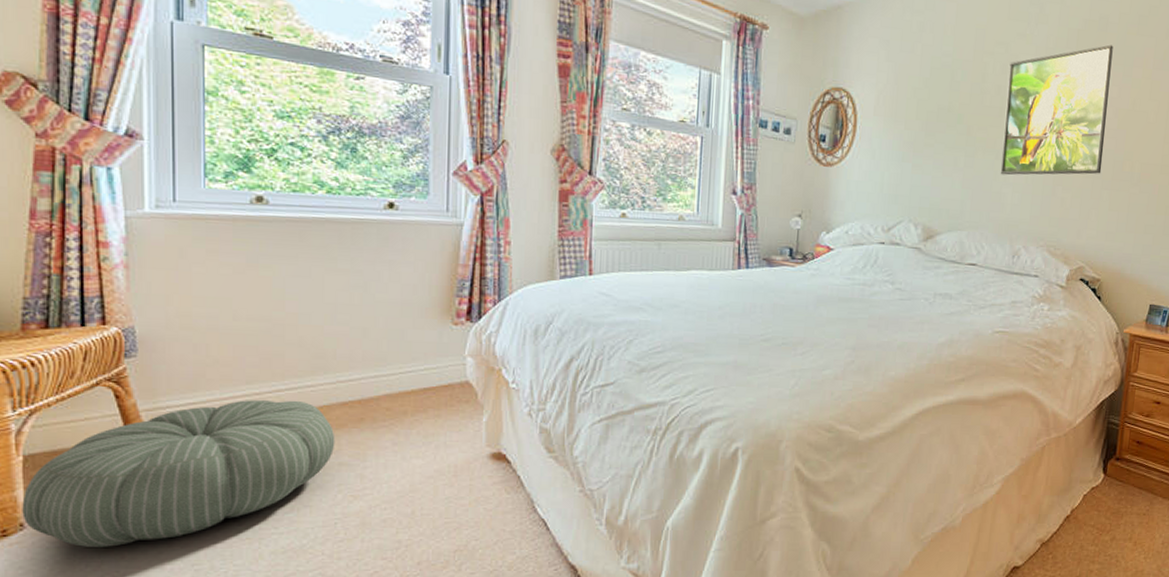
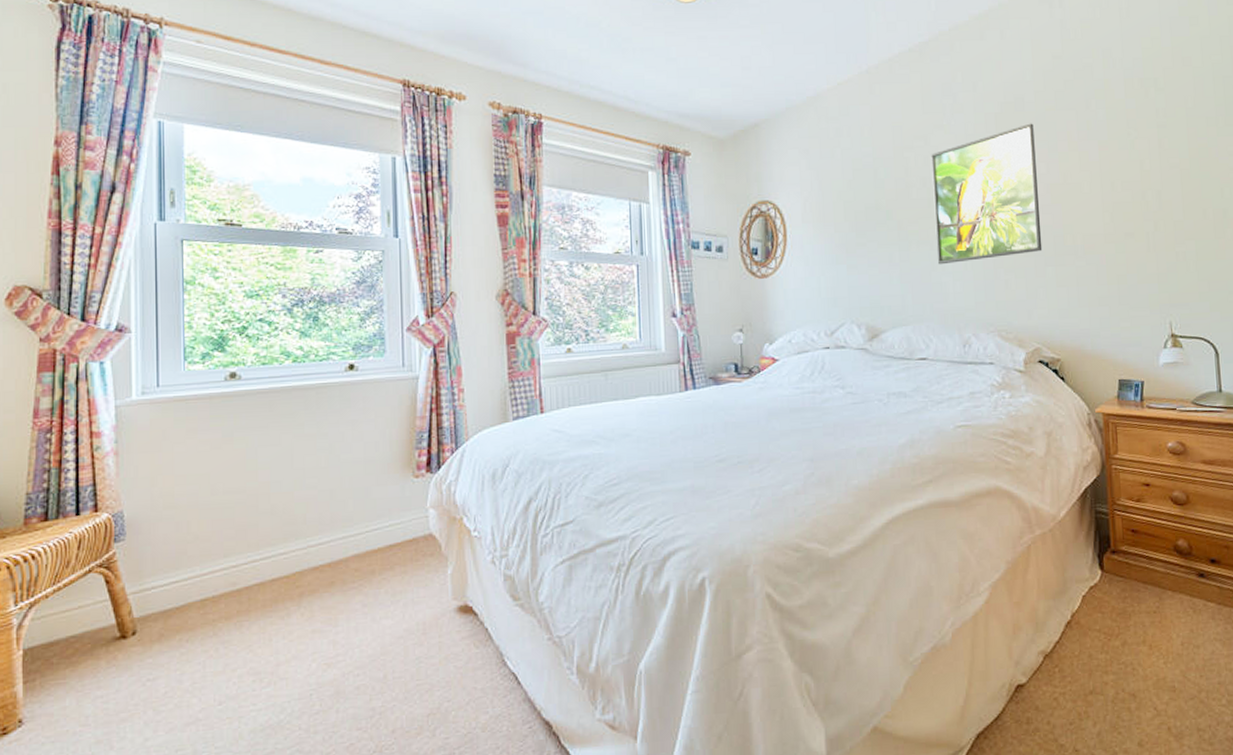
pouf: present [22,400,335,547] -> none [21,569,308,740]

